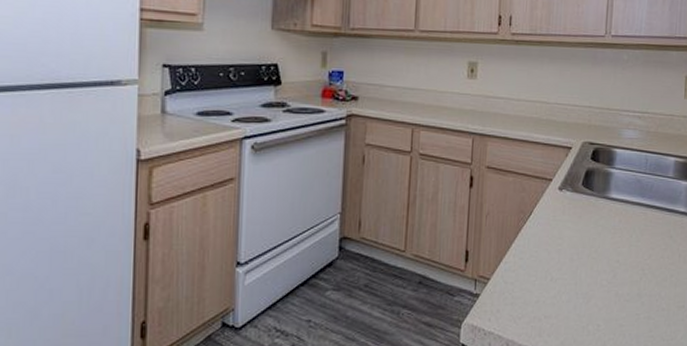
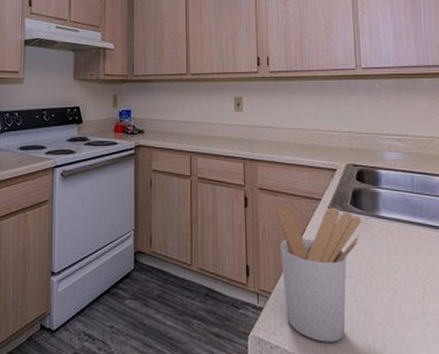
utensil holder: none [503,185,590,327] -> present [276,204,361,343]

